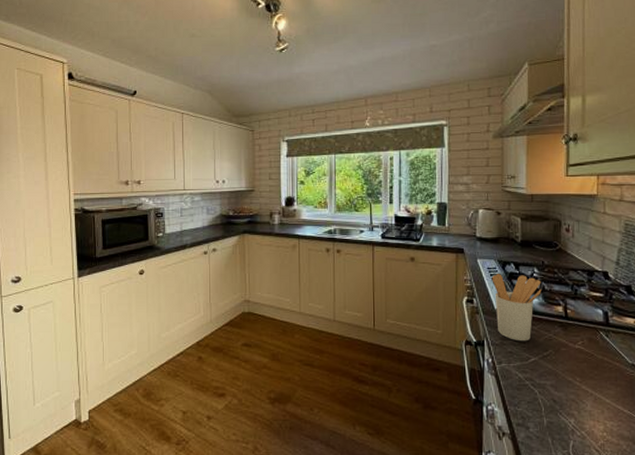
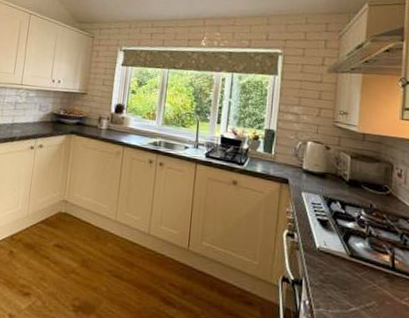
utensil holder: present [492,274,542,342] -> none [315,210,368,288]

